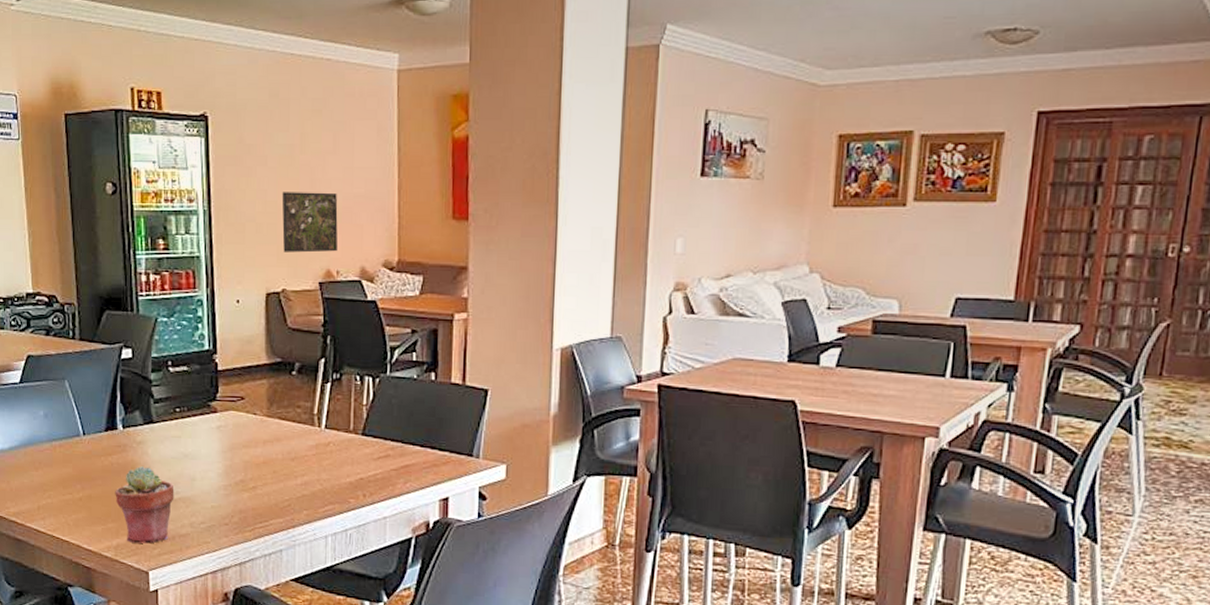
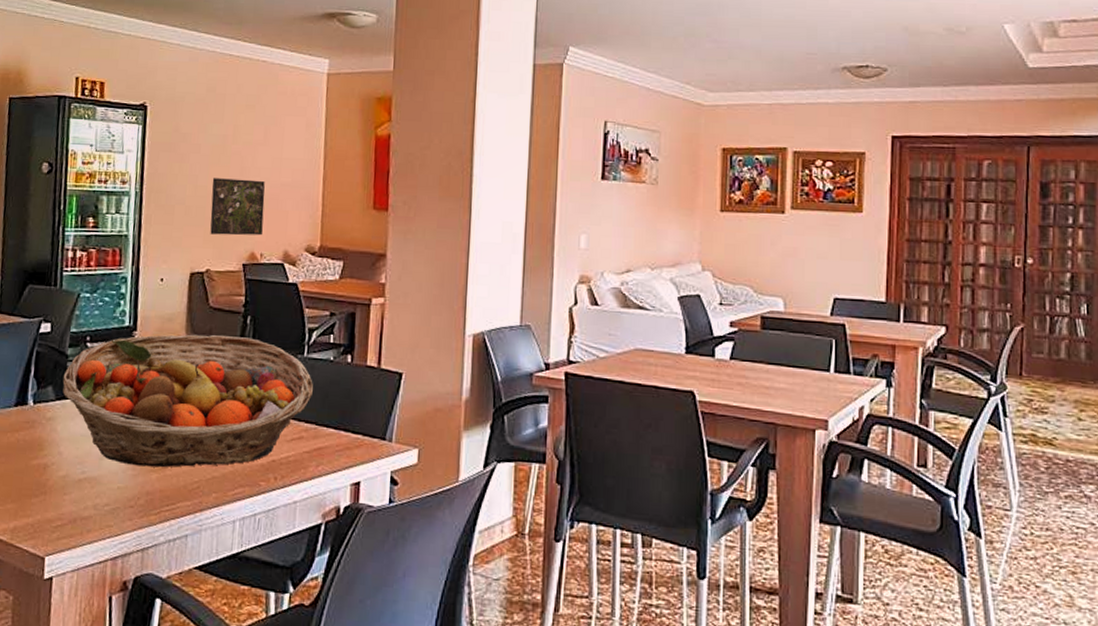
potted succulent: present [115,466,174,544] -> none [17,444,81,527]
fruit basket: none [149,355,399,487] -> present [62,334,314,468]

